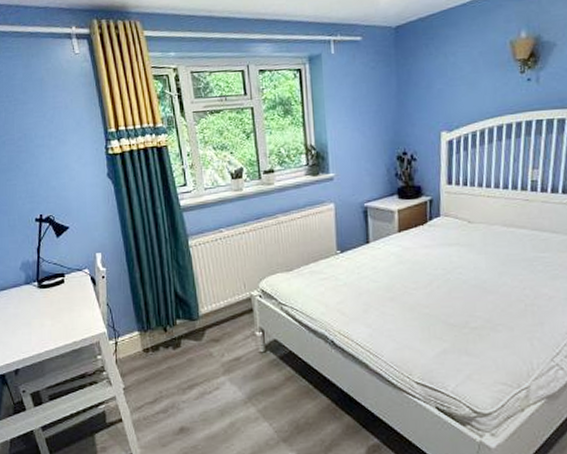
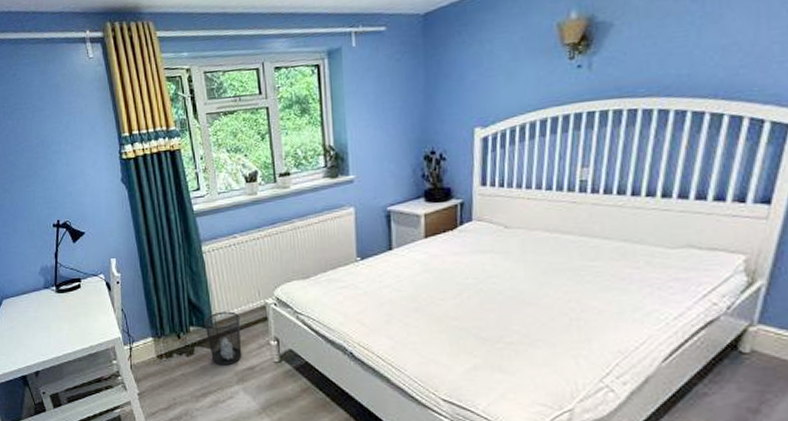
waste bin: none [191,304,228,358] -> present [204,311,242,366]

